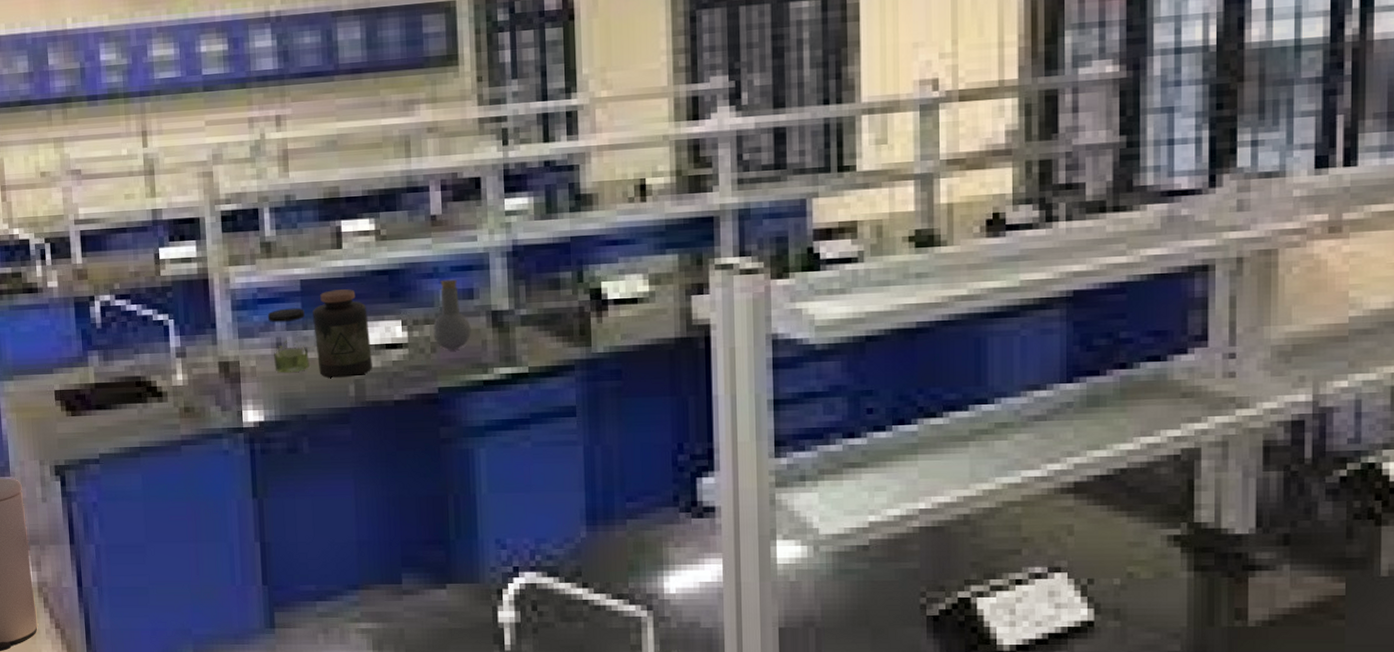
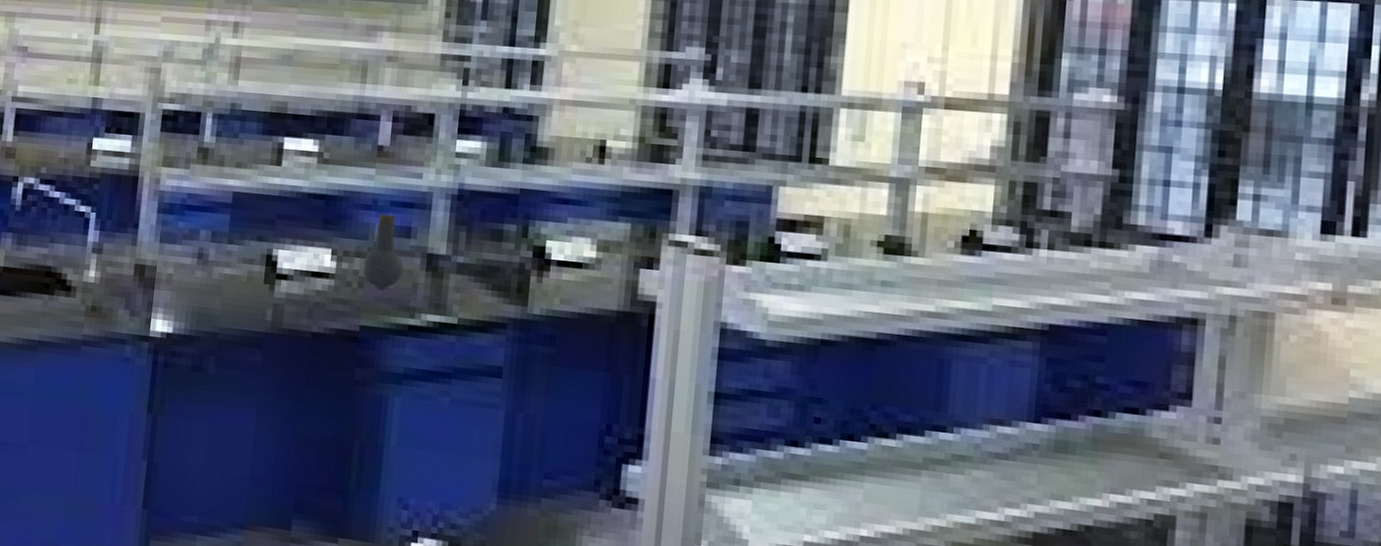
jar: present [267,308,310,373] -> none [192,218,233,287]
jar: present [313,289,372,379] -> none [238,207,298,301]

